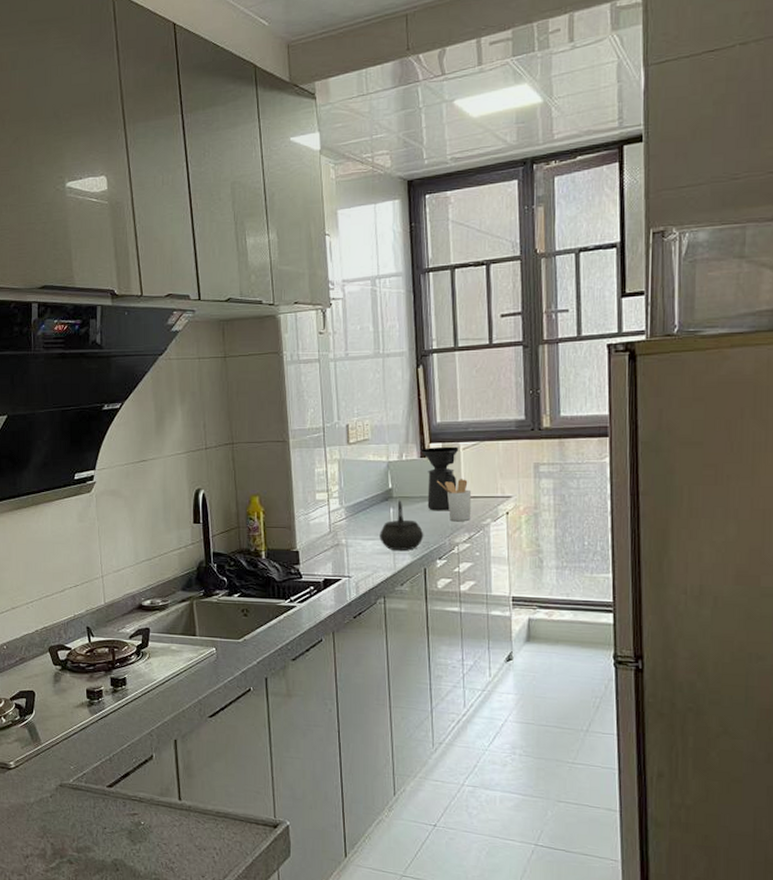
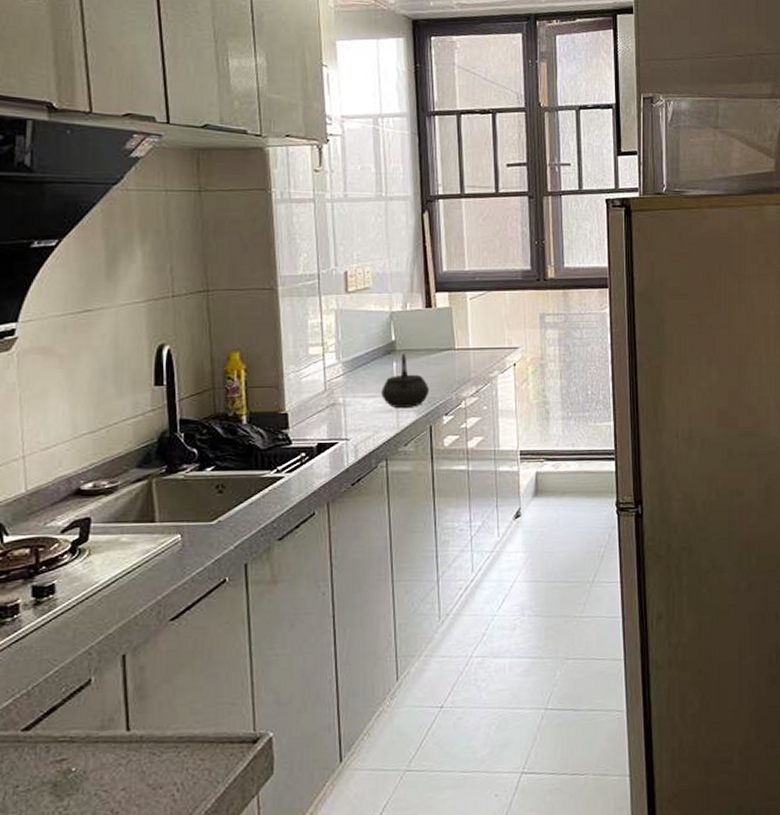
coffee maker: present [422,446,459,511] -> none [427,296,466,364]
utensil holder: present [437,479,472,522] -> none [443,330,479,375]

